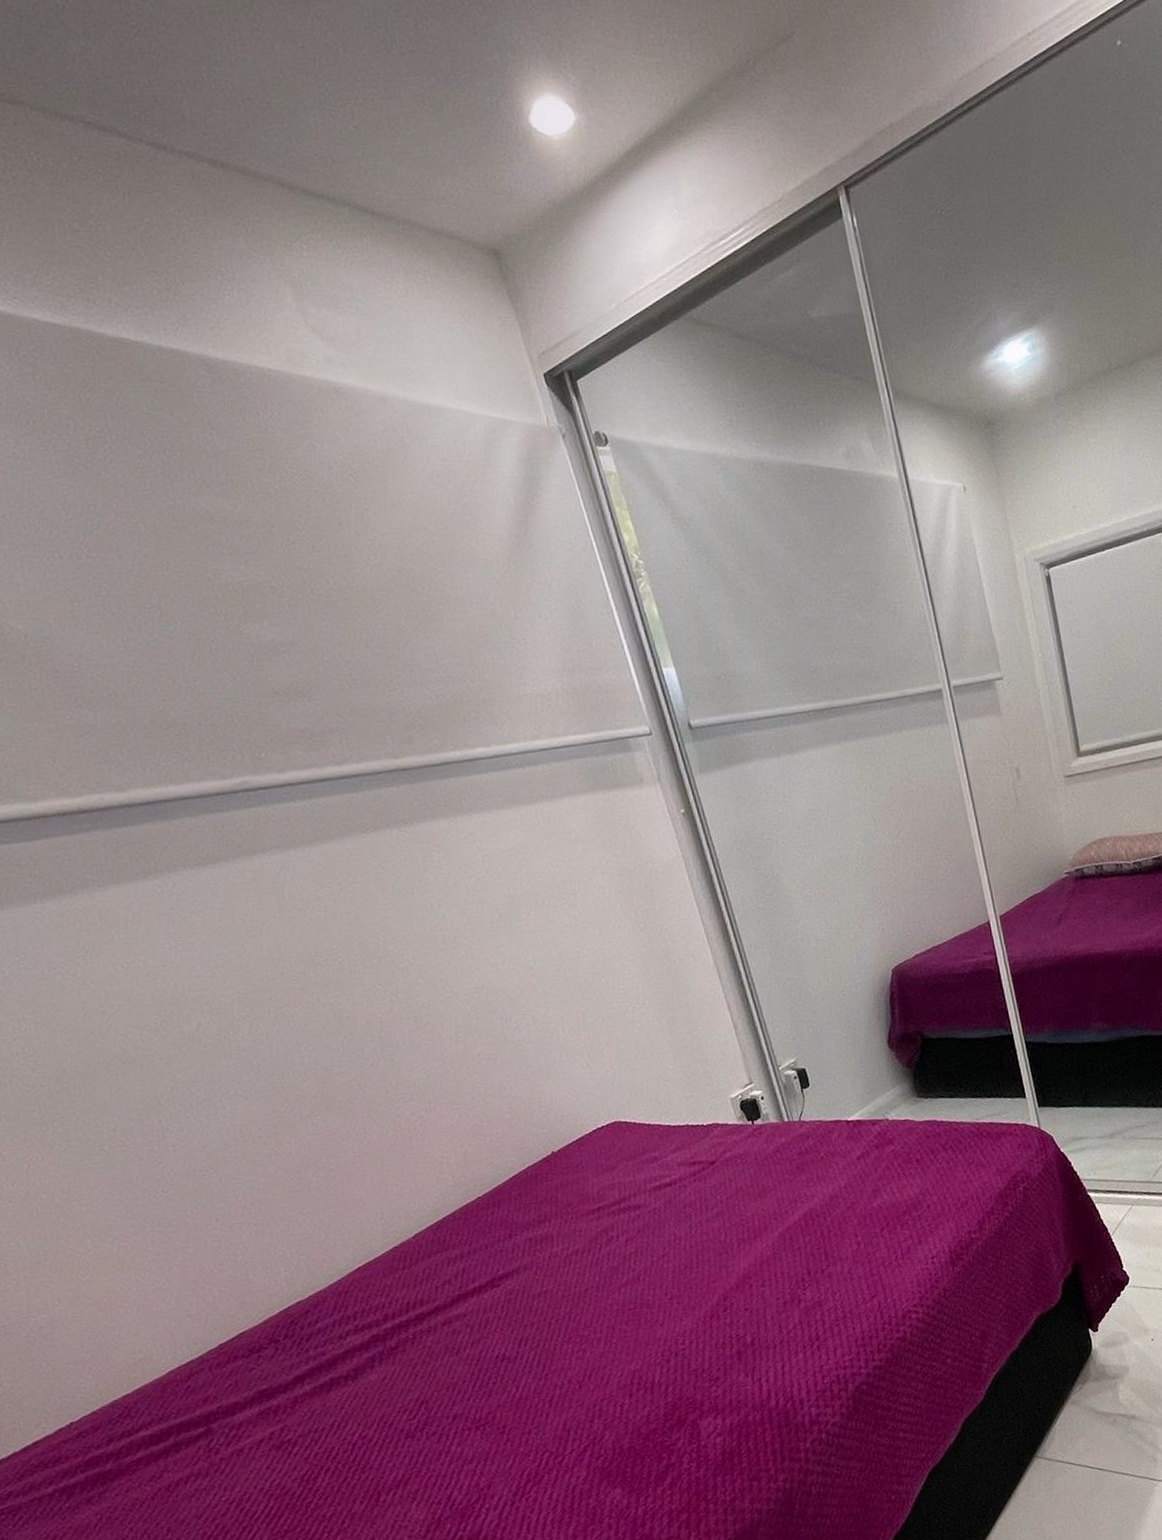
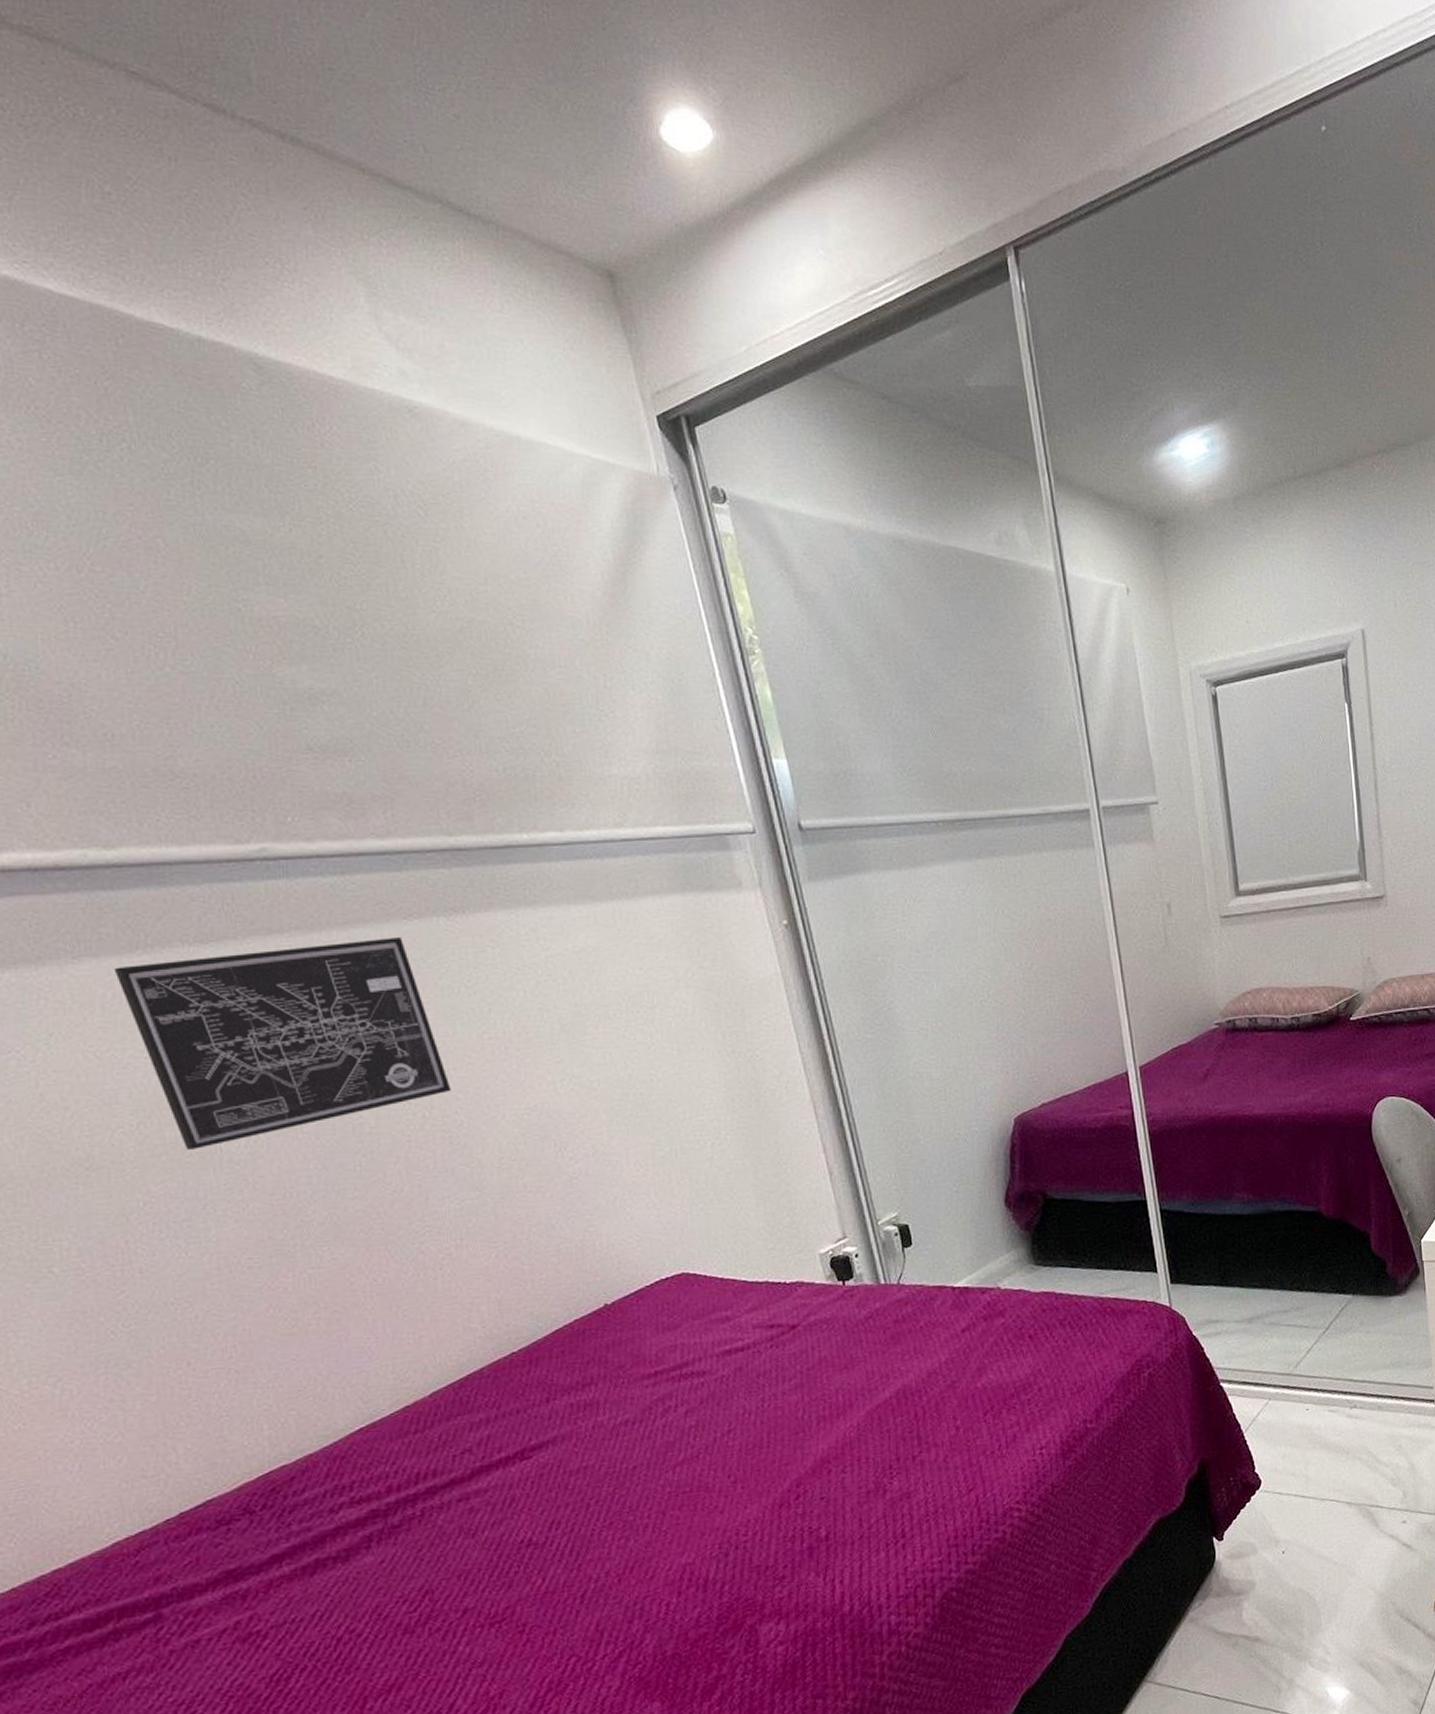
wall art: none [132,849,412,1041] -> present [113,937,451,1150]

